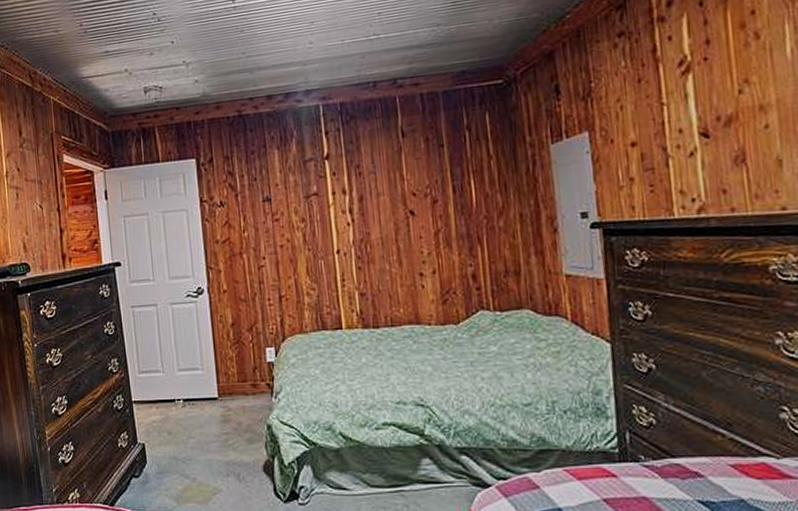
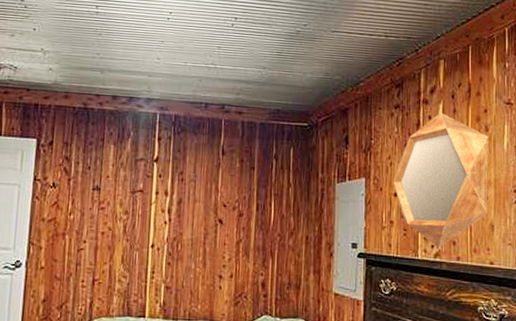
home mirror: none [627,28,772,202] -> present [393,113,488,249]

